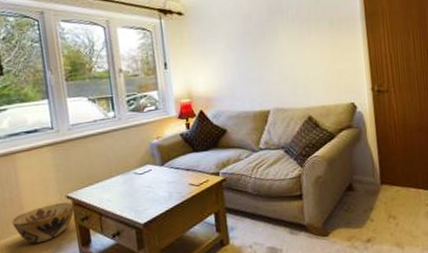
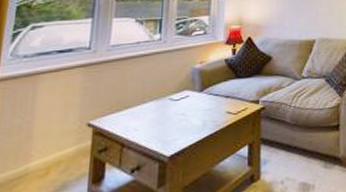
woven basket: present [12,201,76,244] -> none [13,130,95,182]

